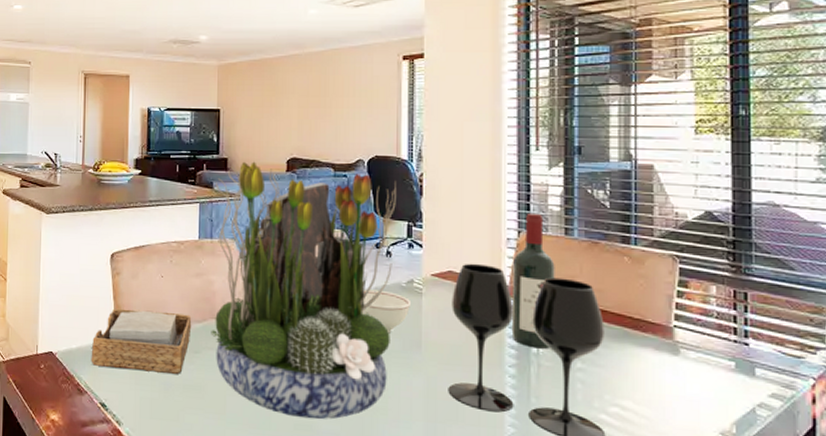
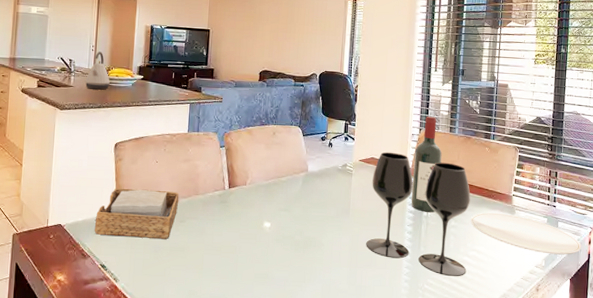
kettle: none [73,142,102,189] -> present [84,51,110,90]
flower arrangement: present [211,161,396,420] -> none [194,72,339,270]
bowl: present [362,289,412,334] -> none [309,171,345,204]
plate: none [606,350,799,419] -> present [470,212,581,255]

